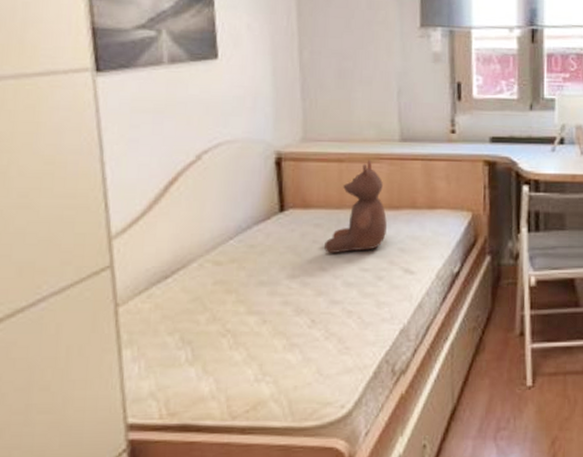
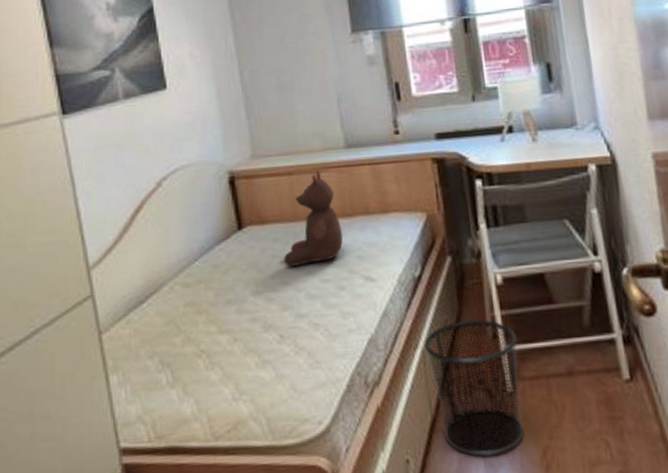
waste bin: none [454,317,542,444] -> present [424,320,524,457]

